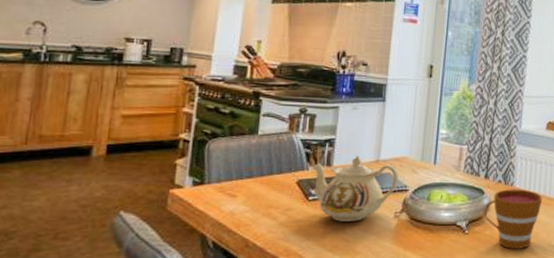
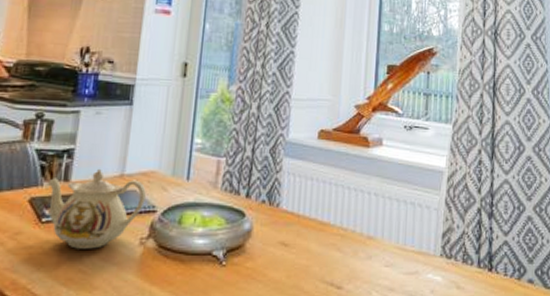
cup: present [484,189,543,249] -> none [245,211,314,286]

